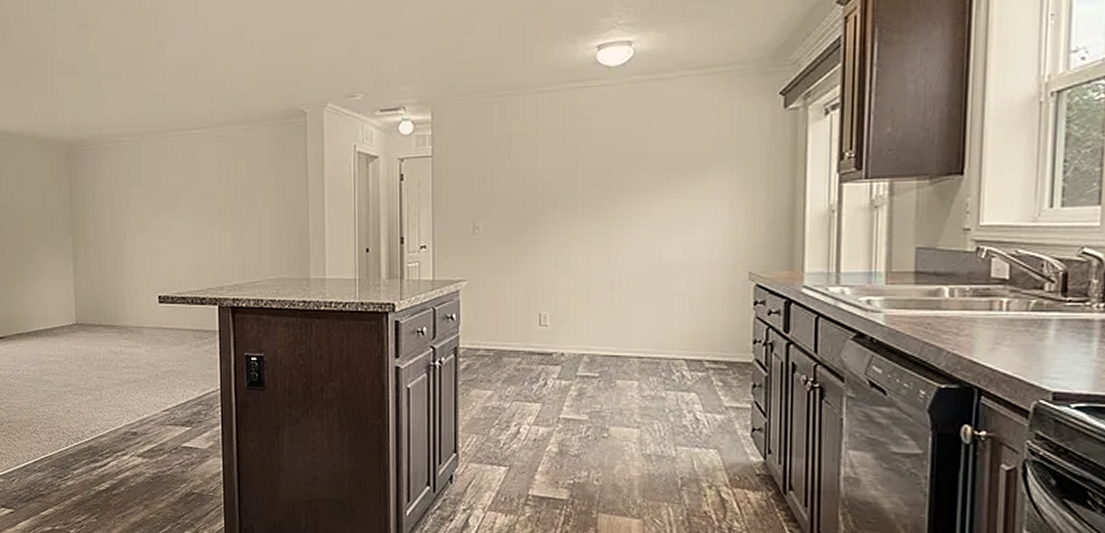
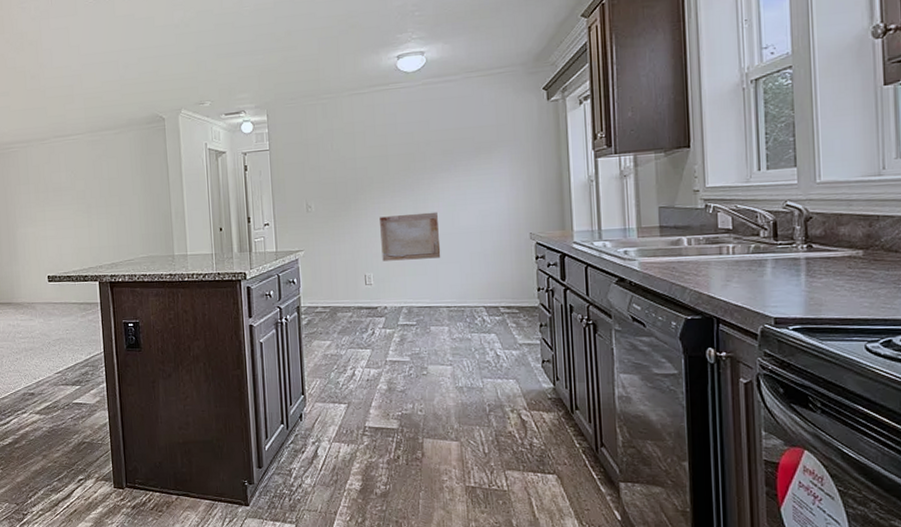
stone plaque: none [562,241,636,298] -> present [380,212,441,261]

